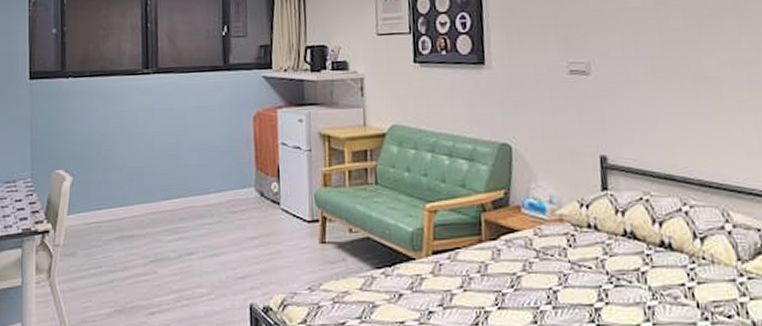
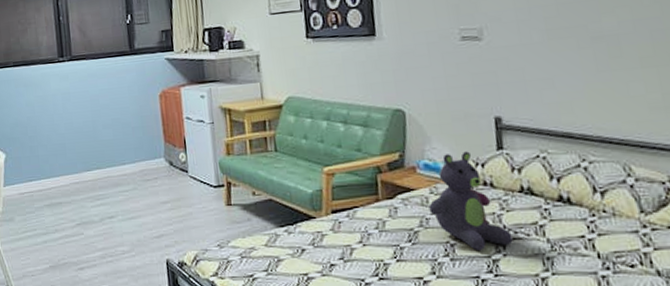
stuffed bear: none [532,191,615,298] -> present [429,151,513,250]

